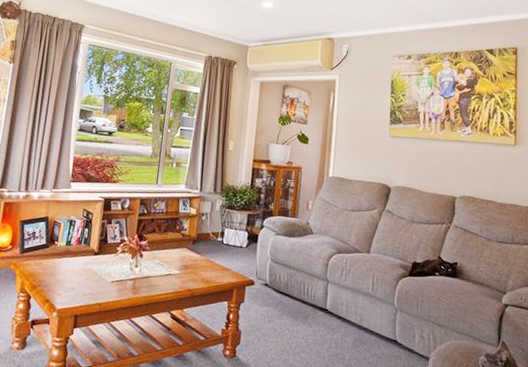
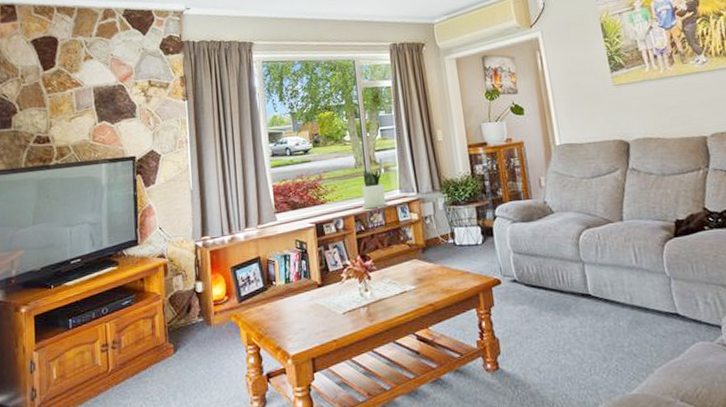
planter: none [149,161,173,198] -> present [362,169,388,210]

